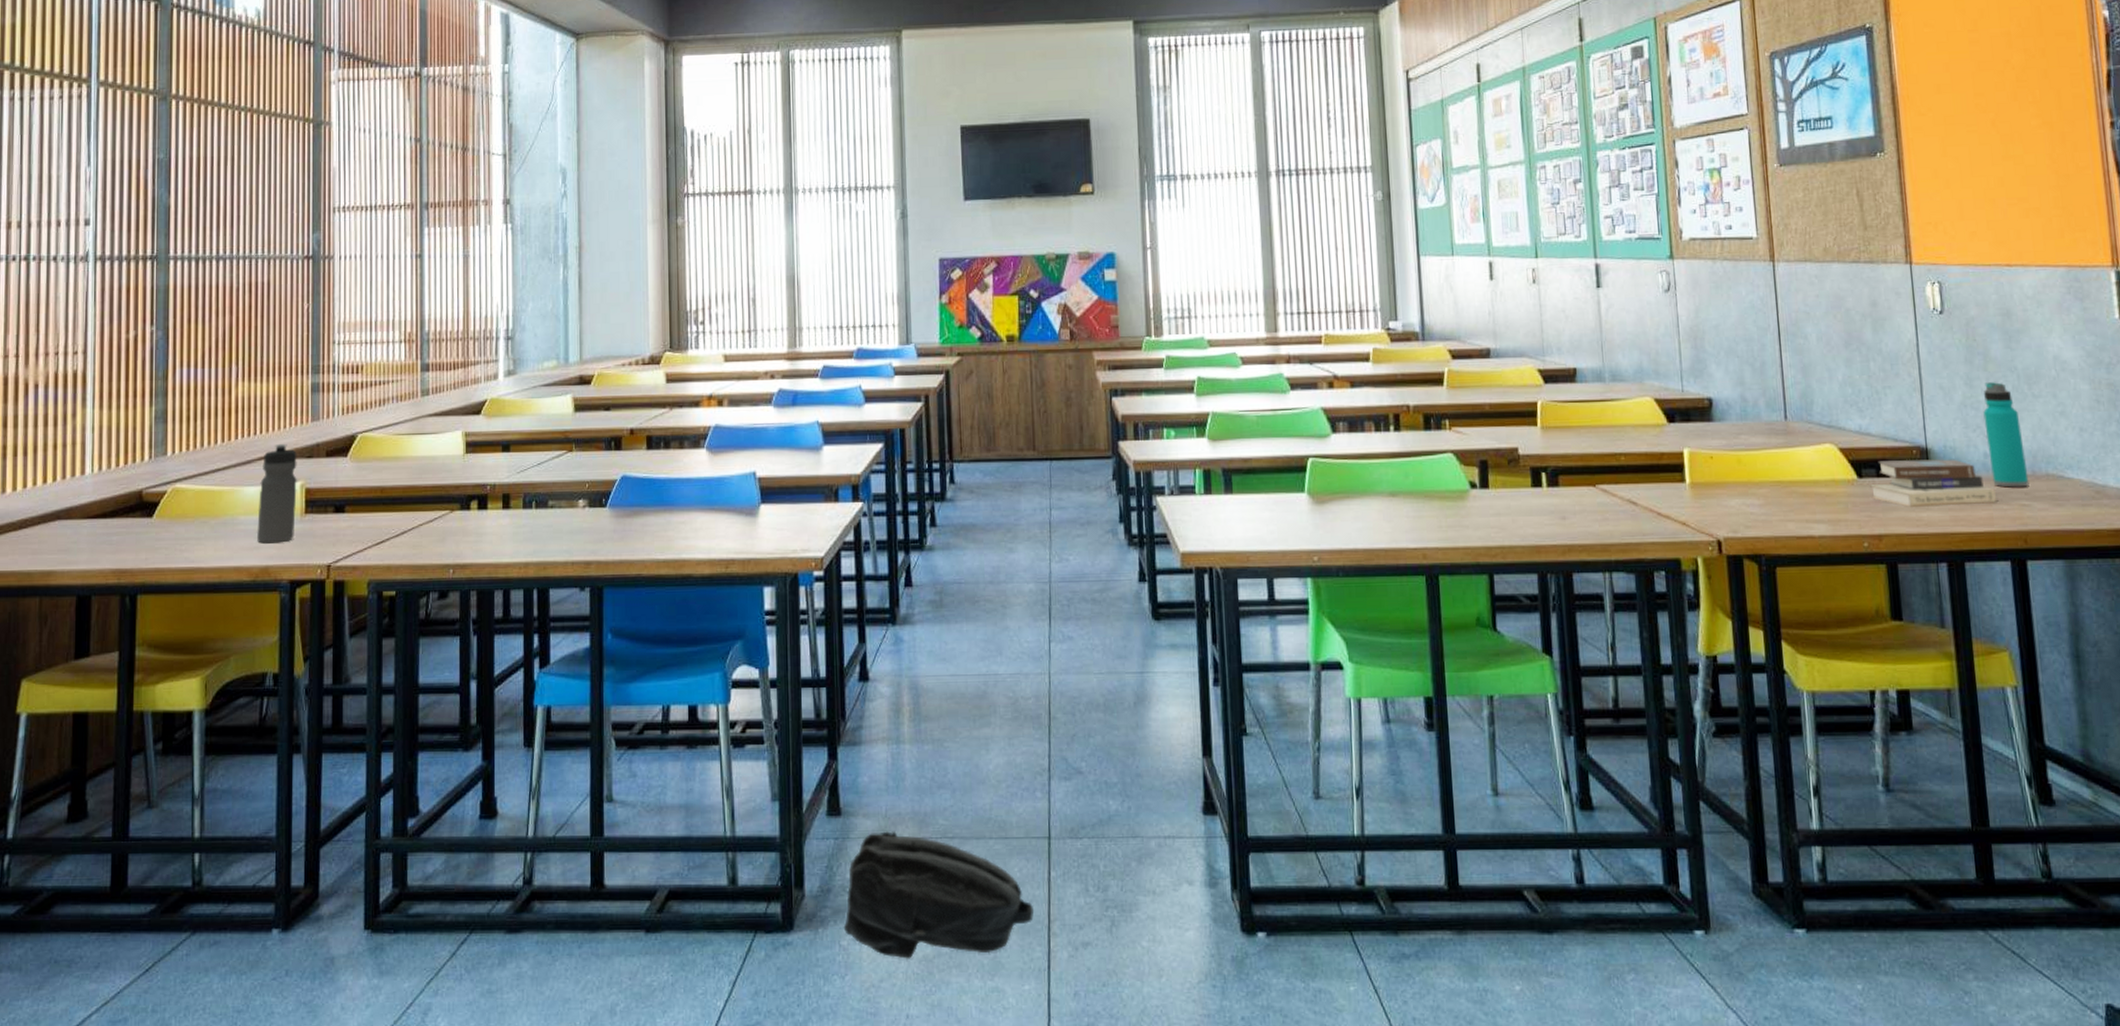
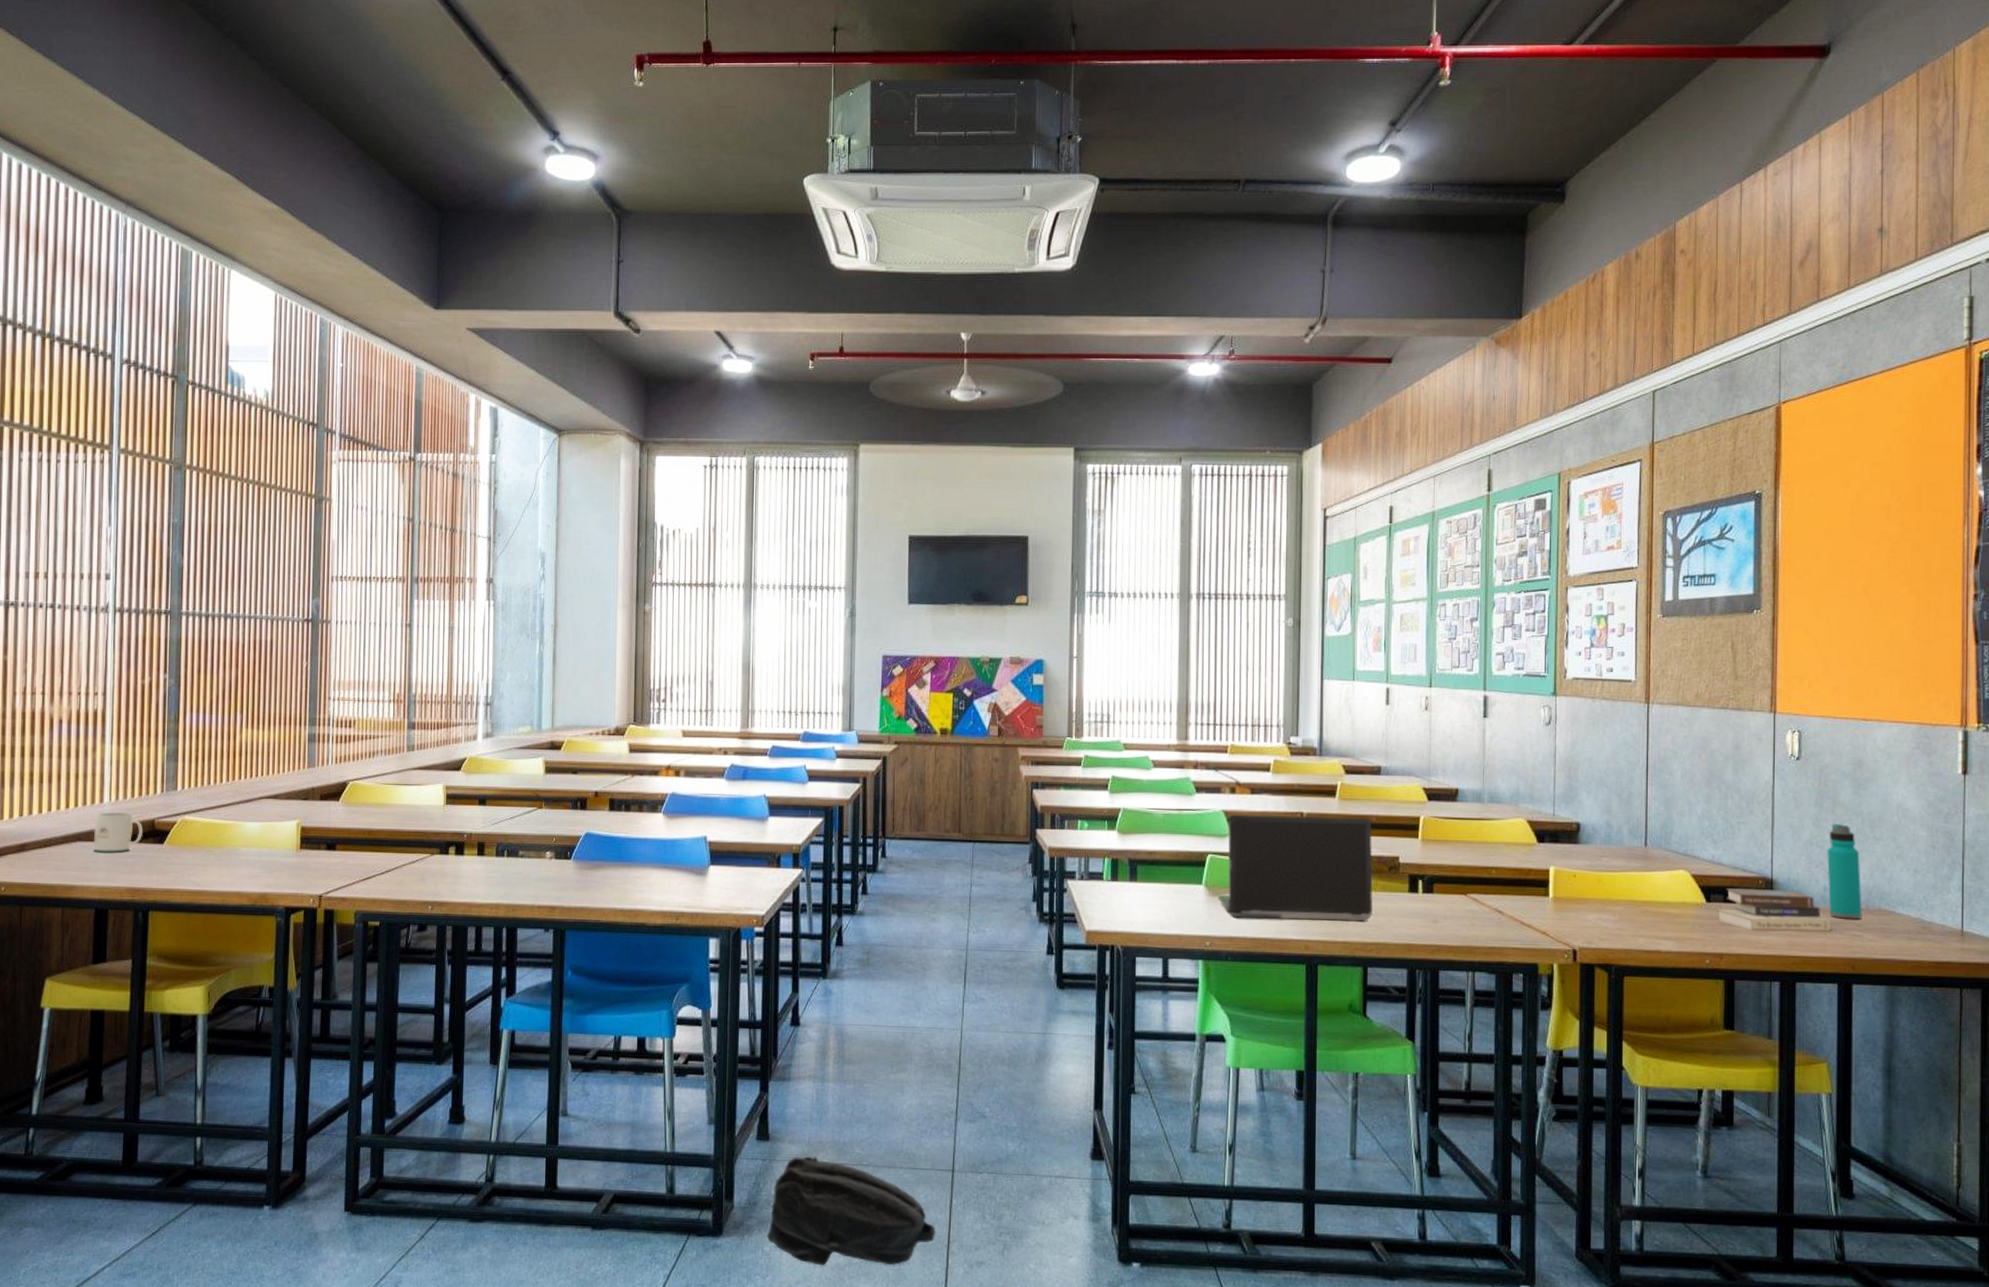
mug: none [75,483,130,532] -> present [94,812,143,854]
water bottle: present [256,444,297,544] -> none [256,786,294,873]
laptop computer: none [1322,407,1494,527] -> present [1217,814,1373,922]

